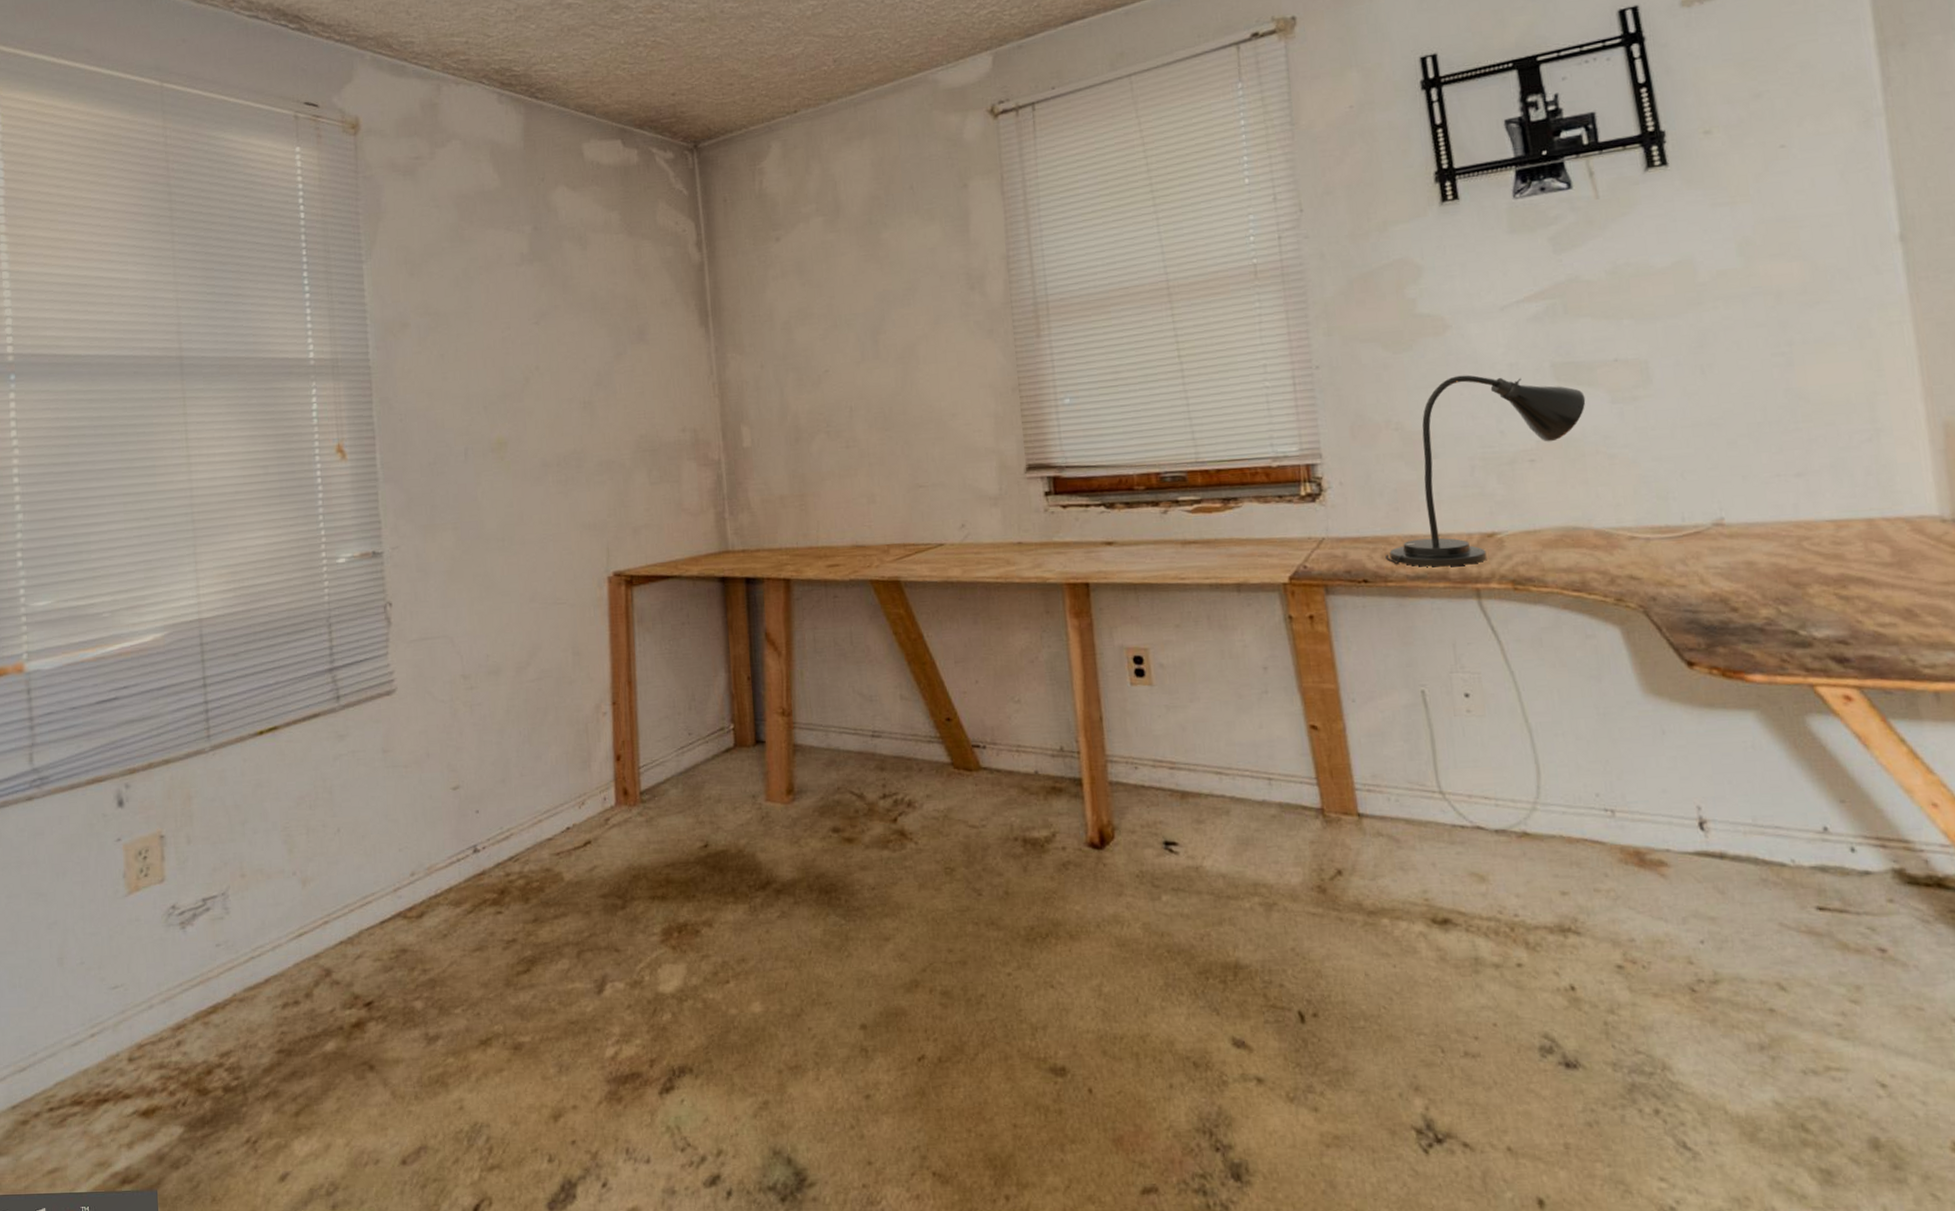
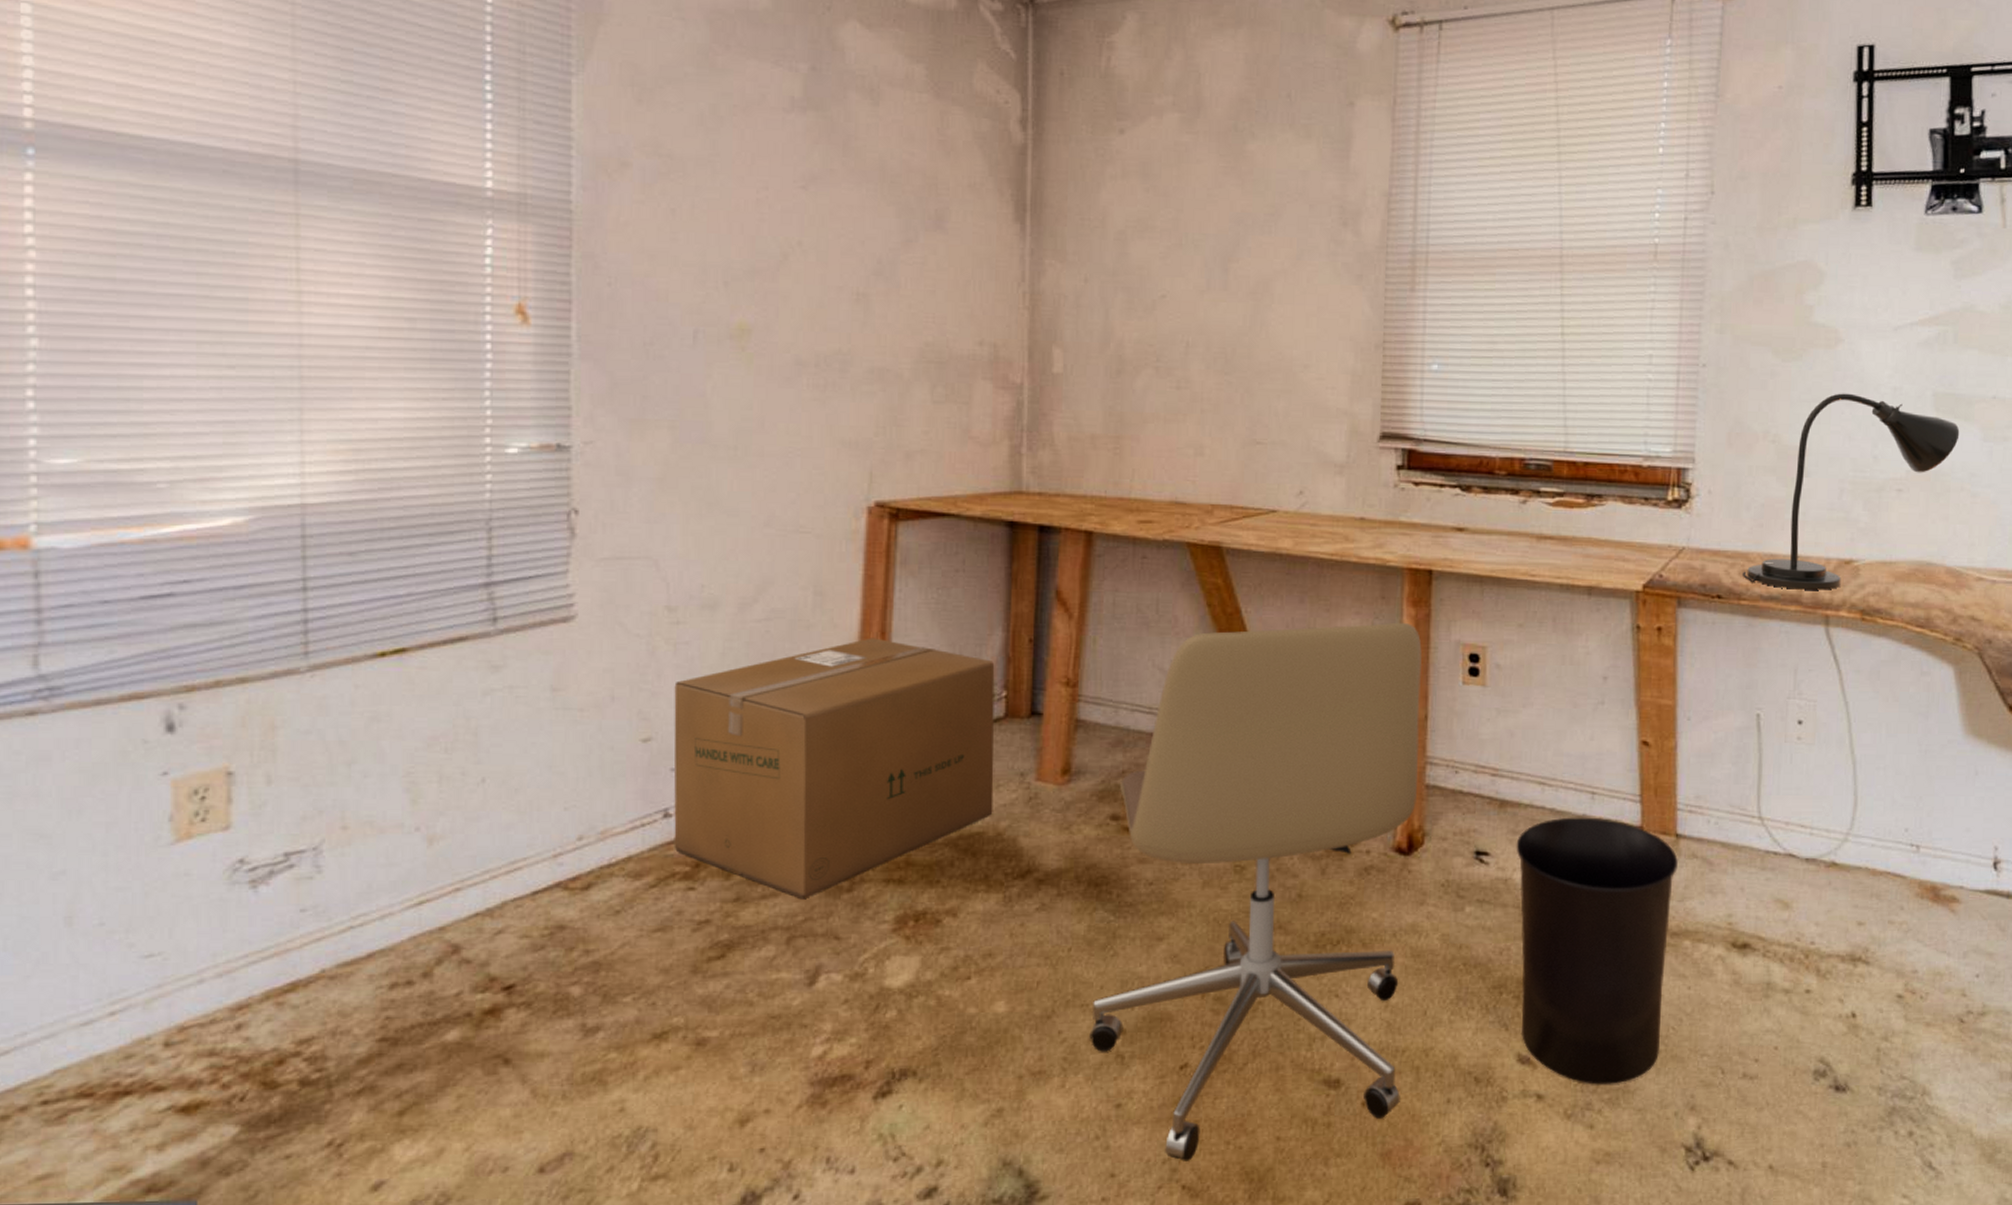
box: none [473,687,733,918] -> present [674,638,995,900]
office chair: none [834,633,1125,1149] -> present [1088,622,1422,1161]
waste bin: none [1202,802,1374,1067] -> present [1516,817,1678,1085]

